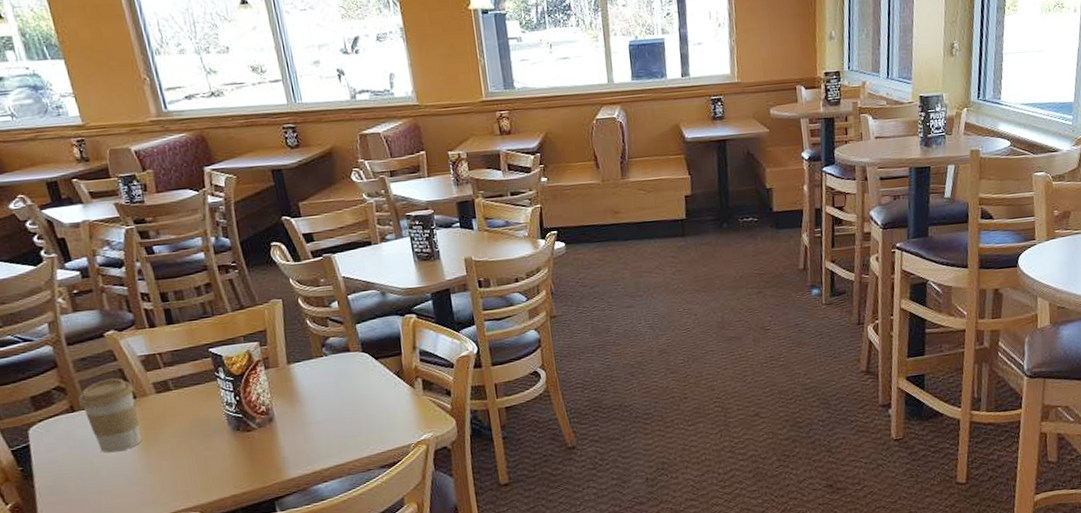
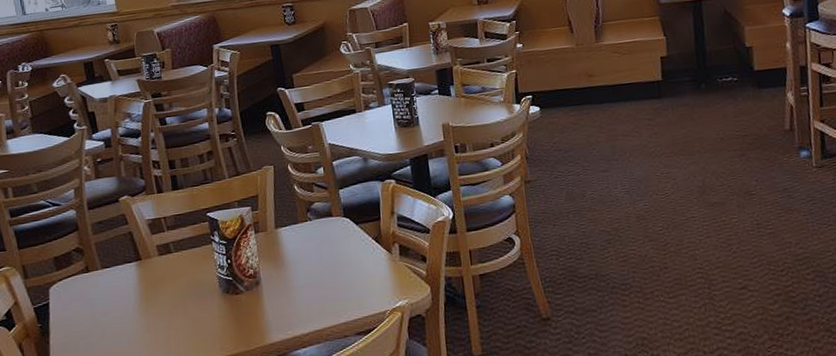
coffee cup: present [78,378,142,453] -> none [93,240,143,312]

